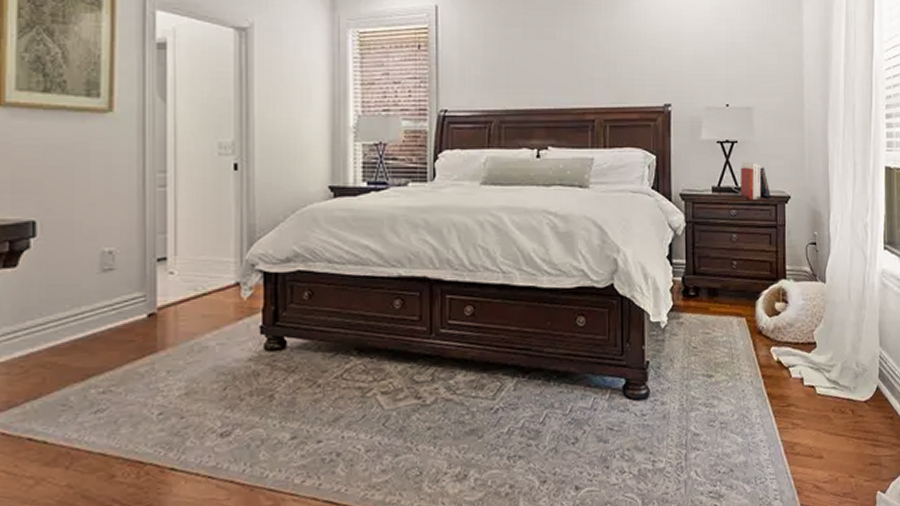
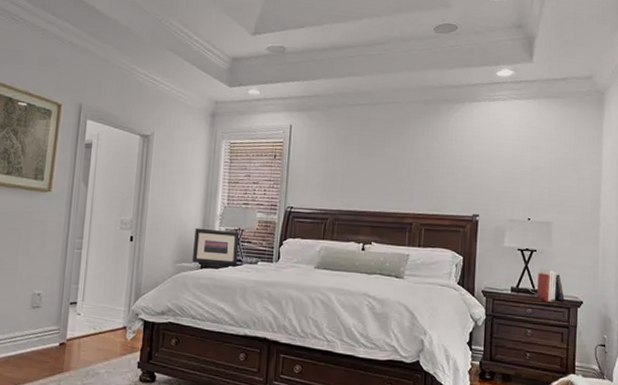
picture frame: none [322,145,382,191] -> present [192,227,240,266]

